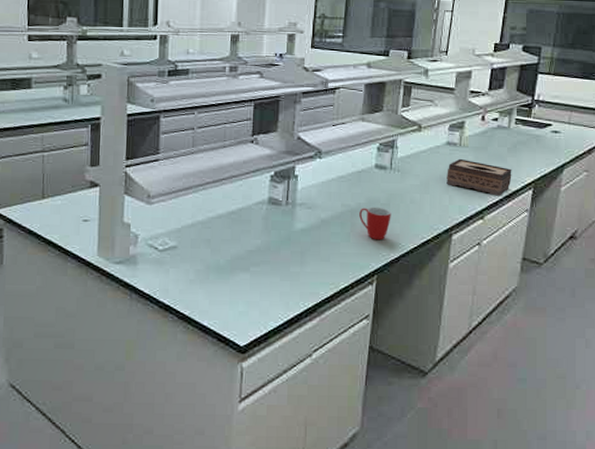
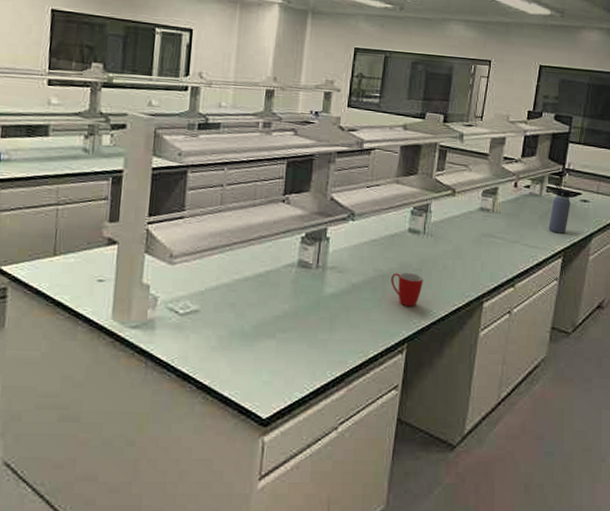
tissue box: present [447,158,512,196] -> none [479,224,543,264]
water bottle: none [518,114,541,165] -> present [549,182,571,234]

